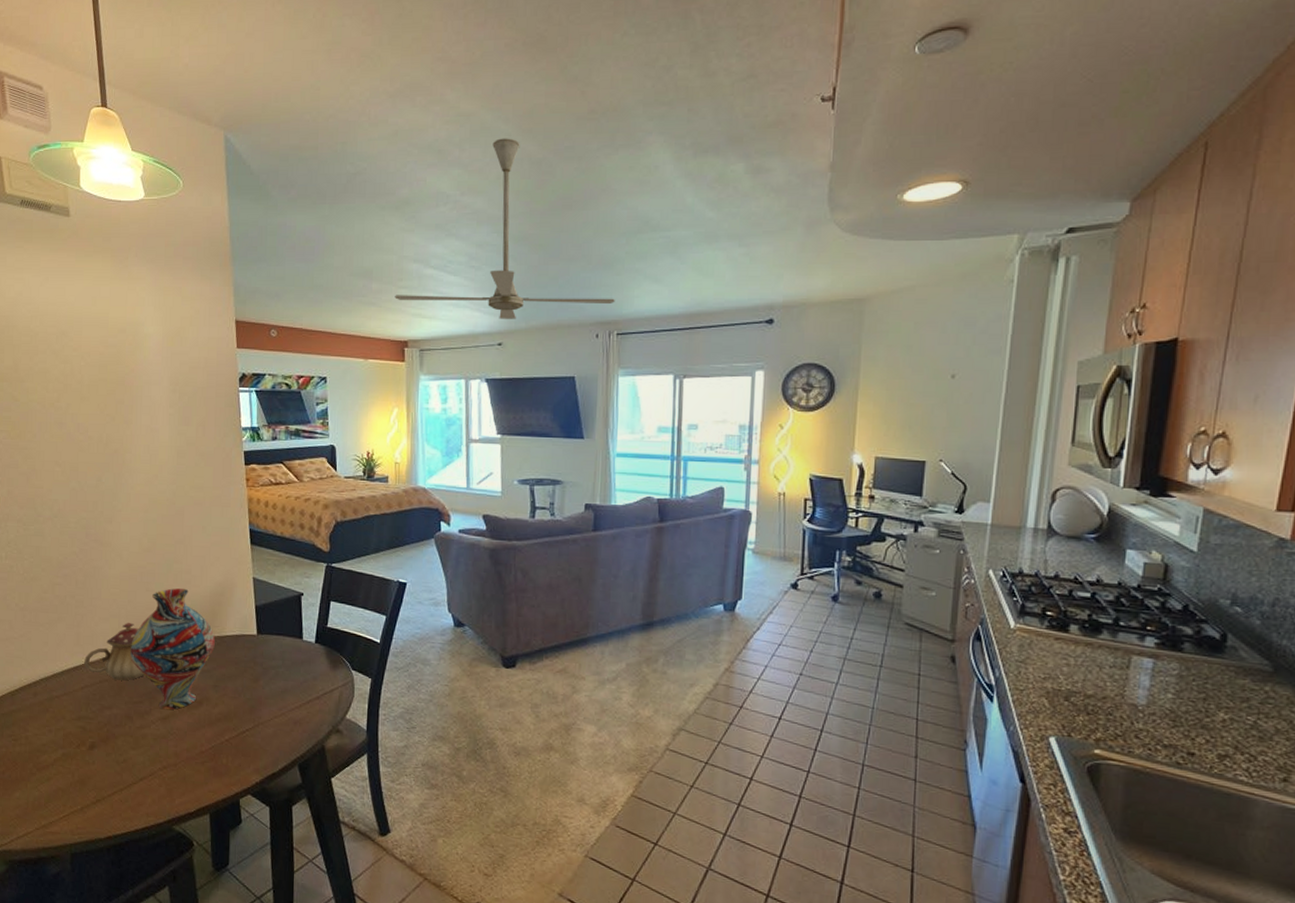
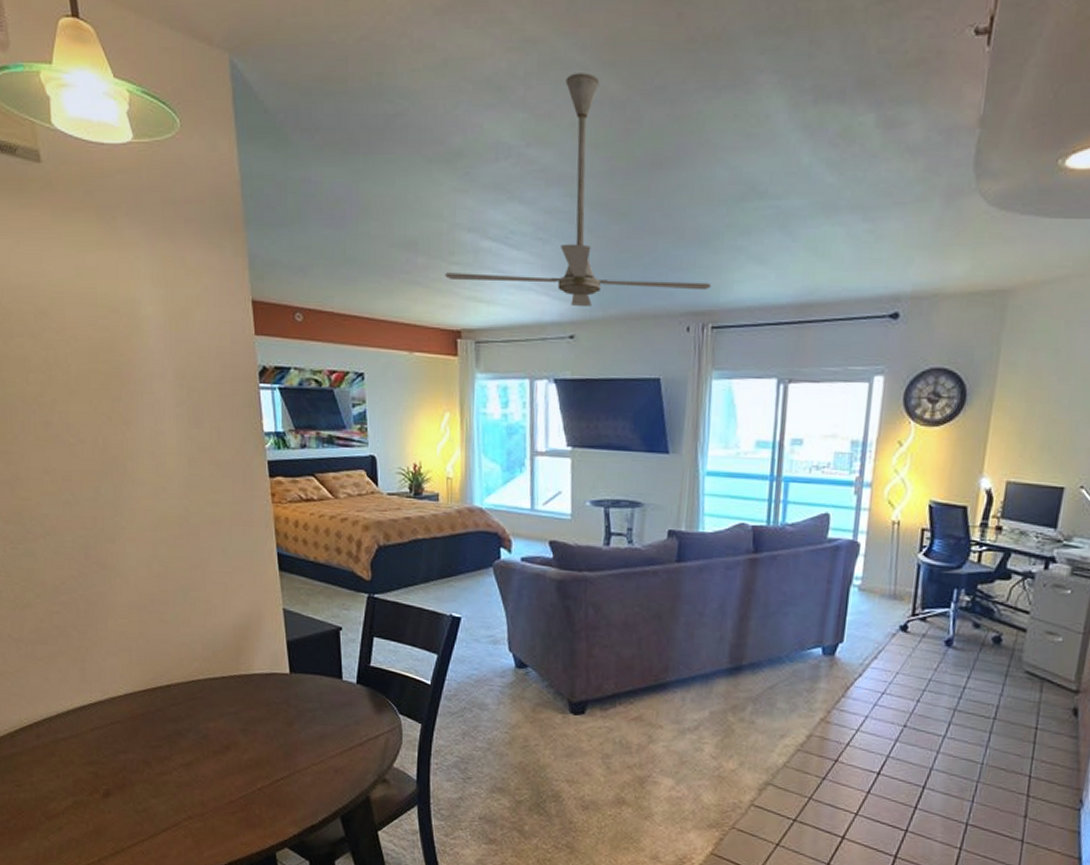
teapot: present [83,623,145,681] -> none [91,658,162,723]
vase: present [130,588,215,710] -> none [145,619,241,756]

